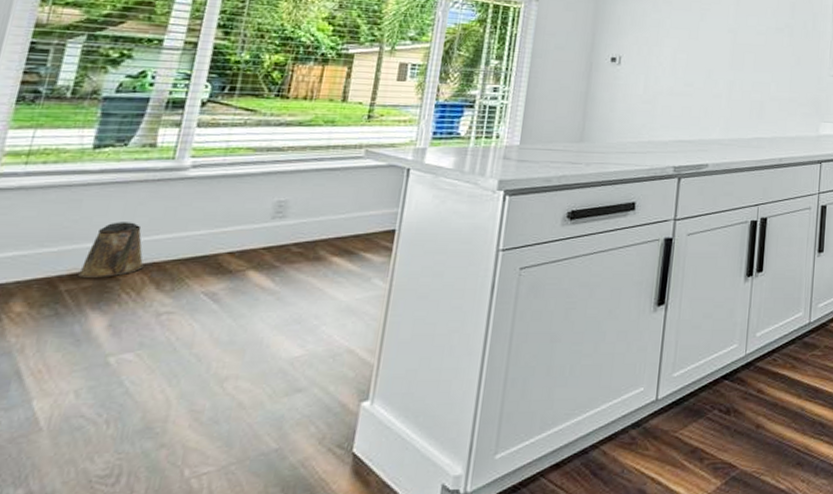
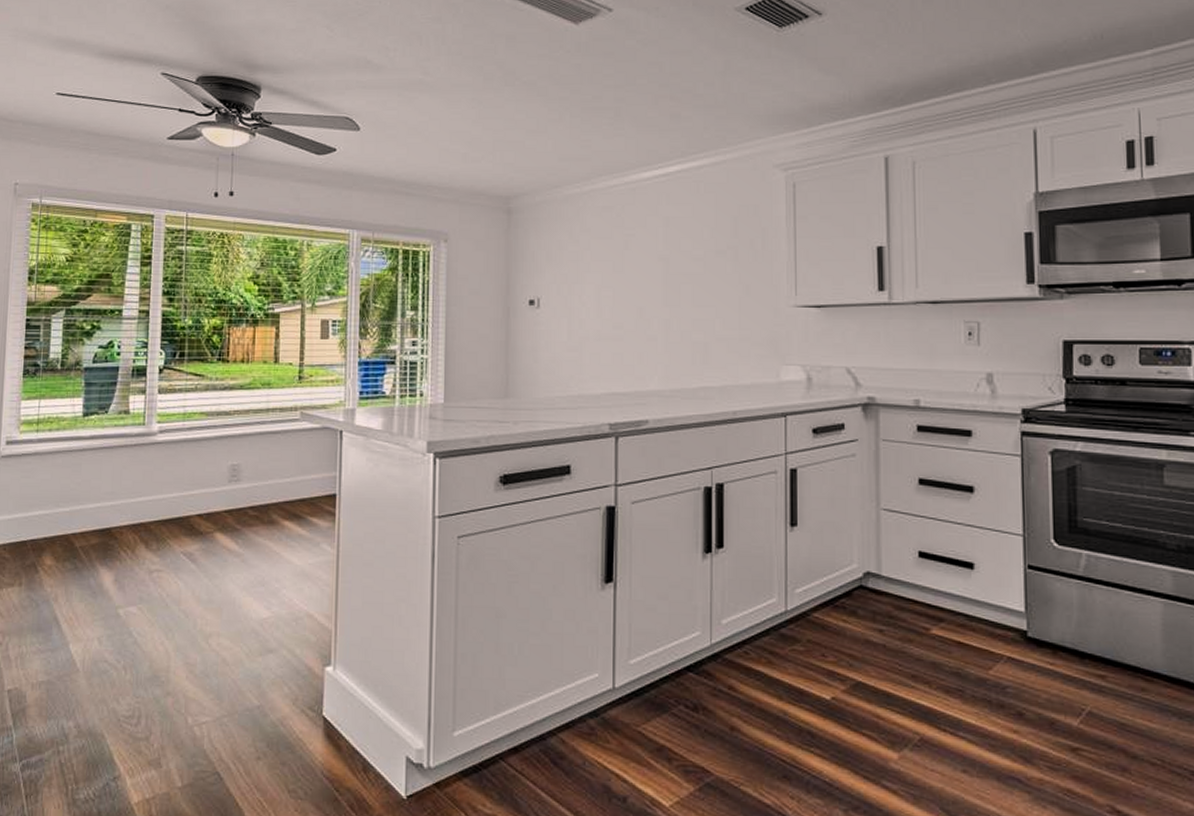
watering can: present [78,222,144,277] -> none [87,484,134,536]

